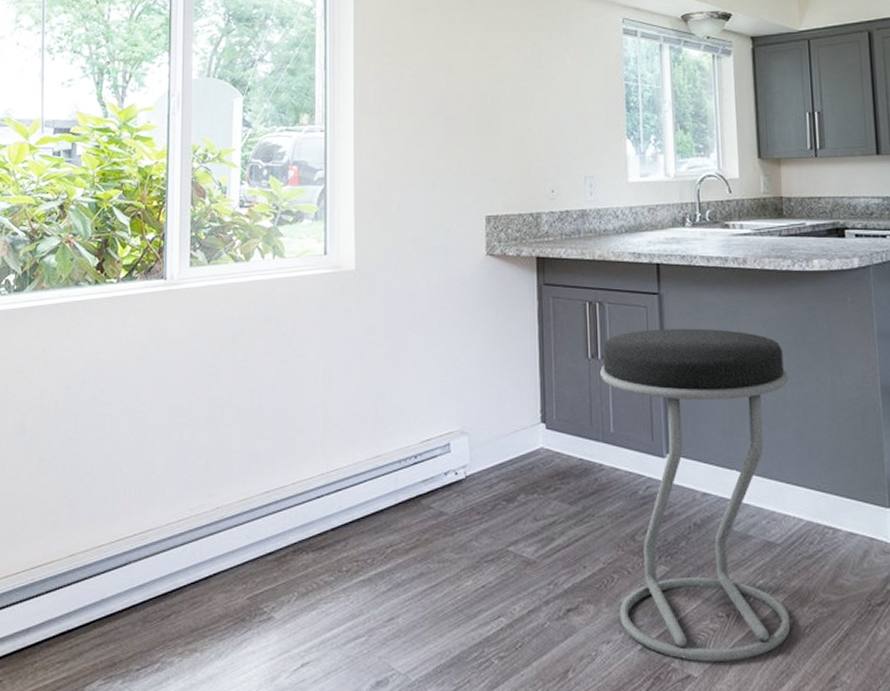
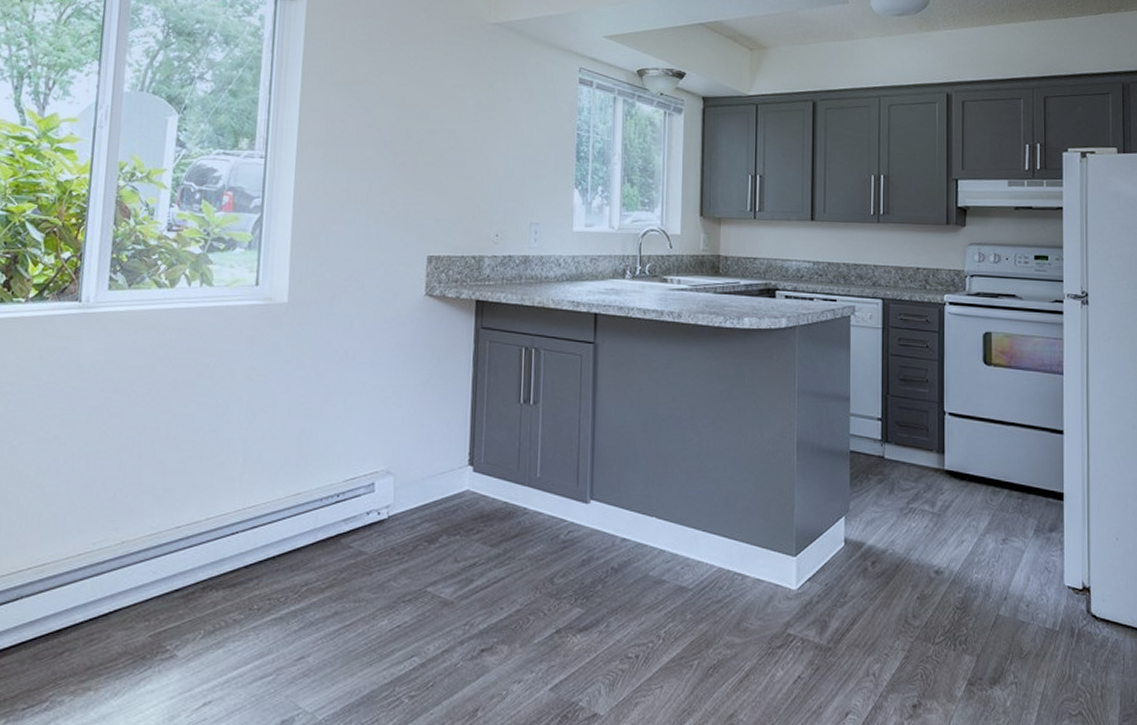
stool: present [600,328,791,661] -> none [531,377,712,700]

